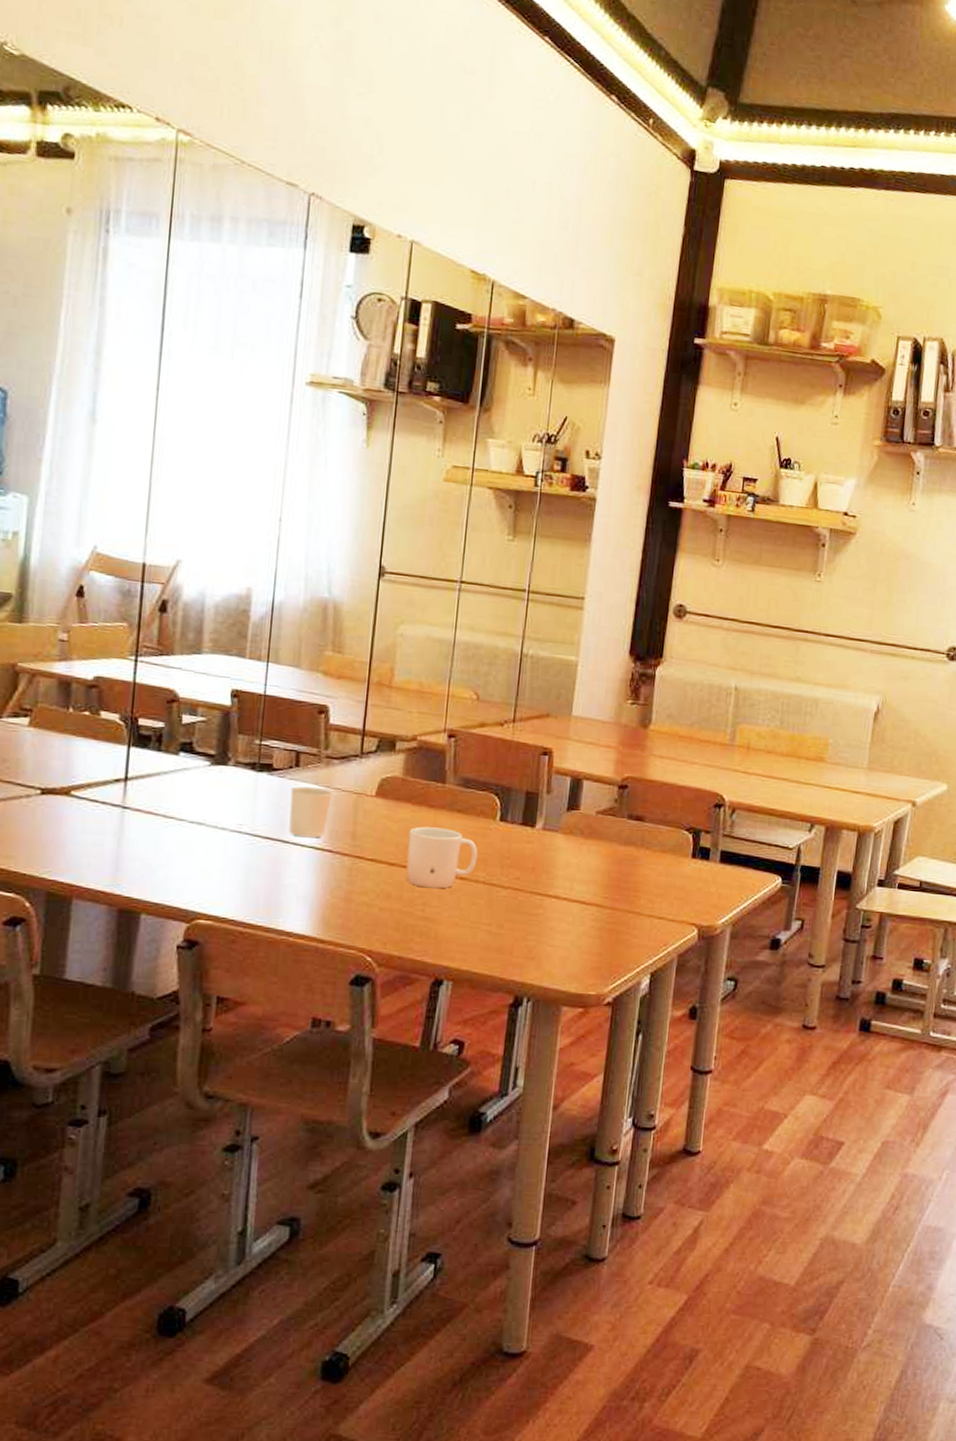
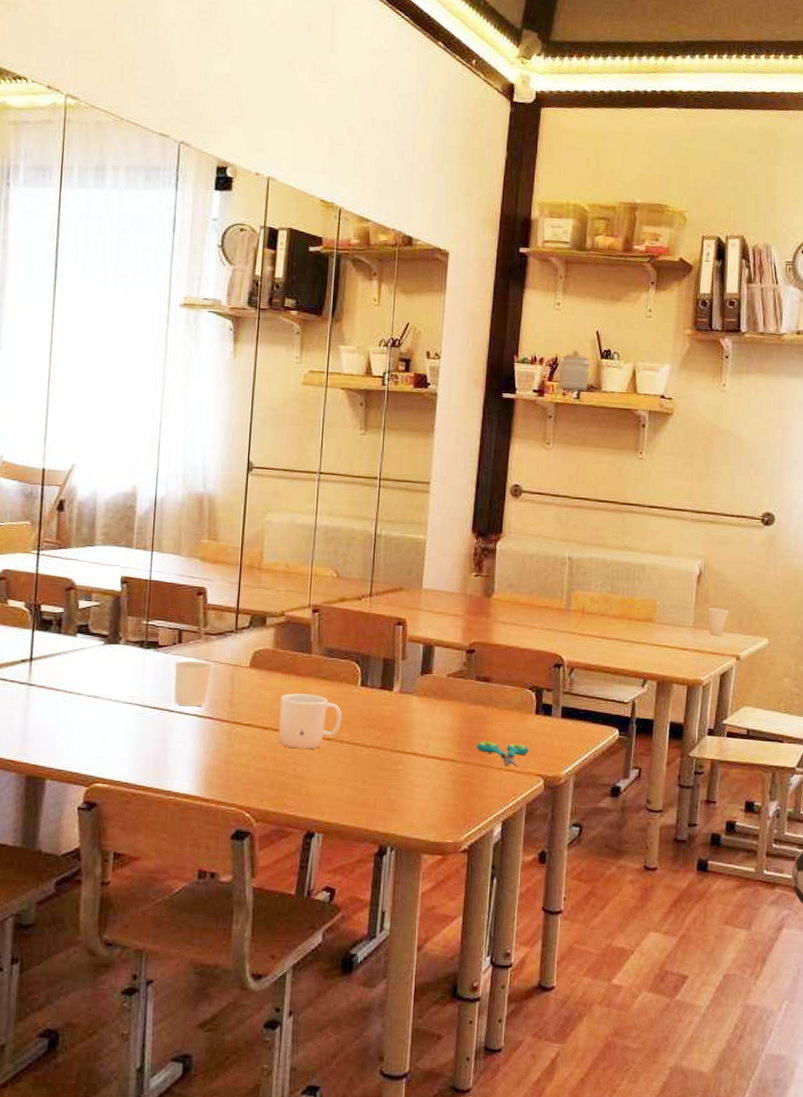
scissors: none [625,886,684,915] -> present [476,741,530,767]
jar: none [730,457,767,504] -> present [557,350,589,392]
cup: none [884,748,907,780] -> present [708,607,729,636]

